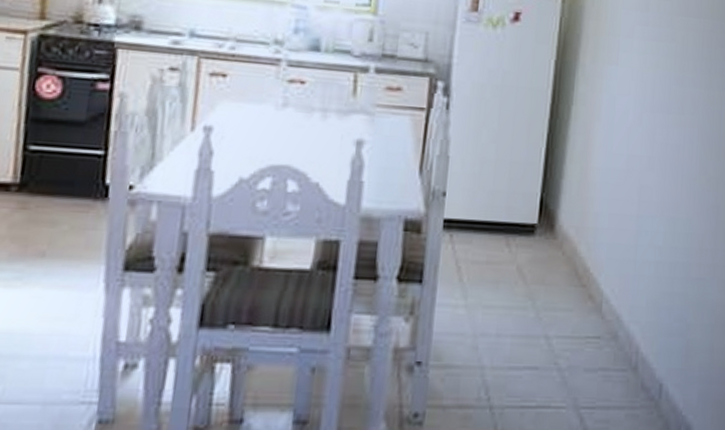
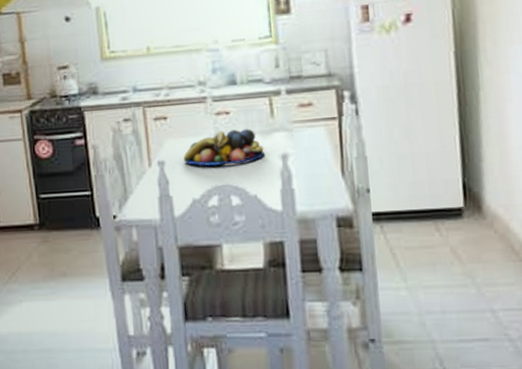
fruit bowl: none [237,102,338,144] -> present [183,129,264,166]

